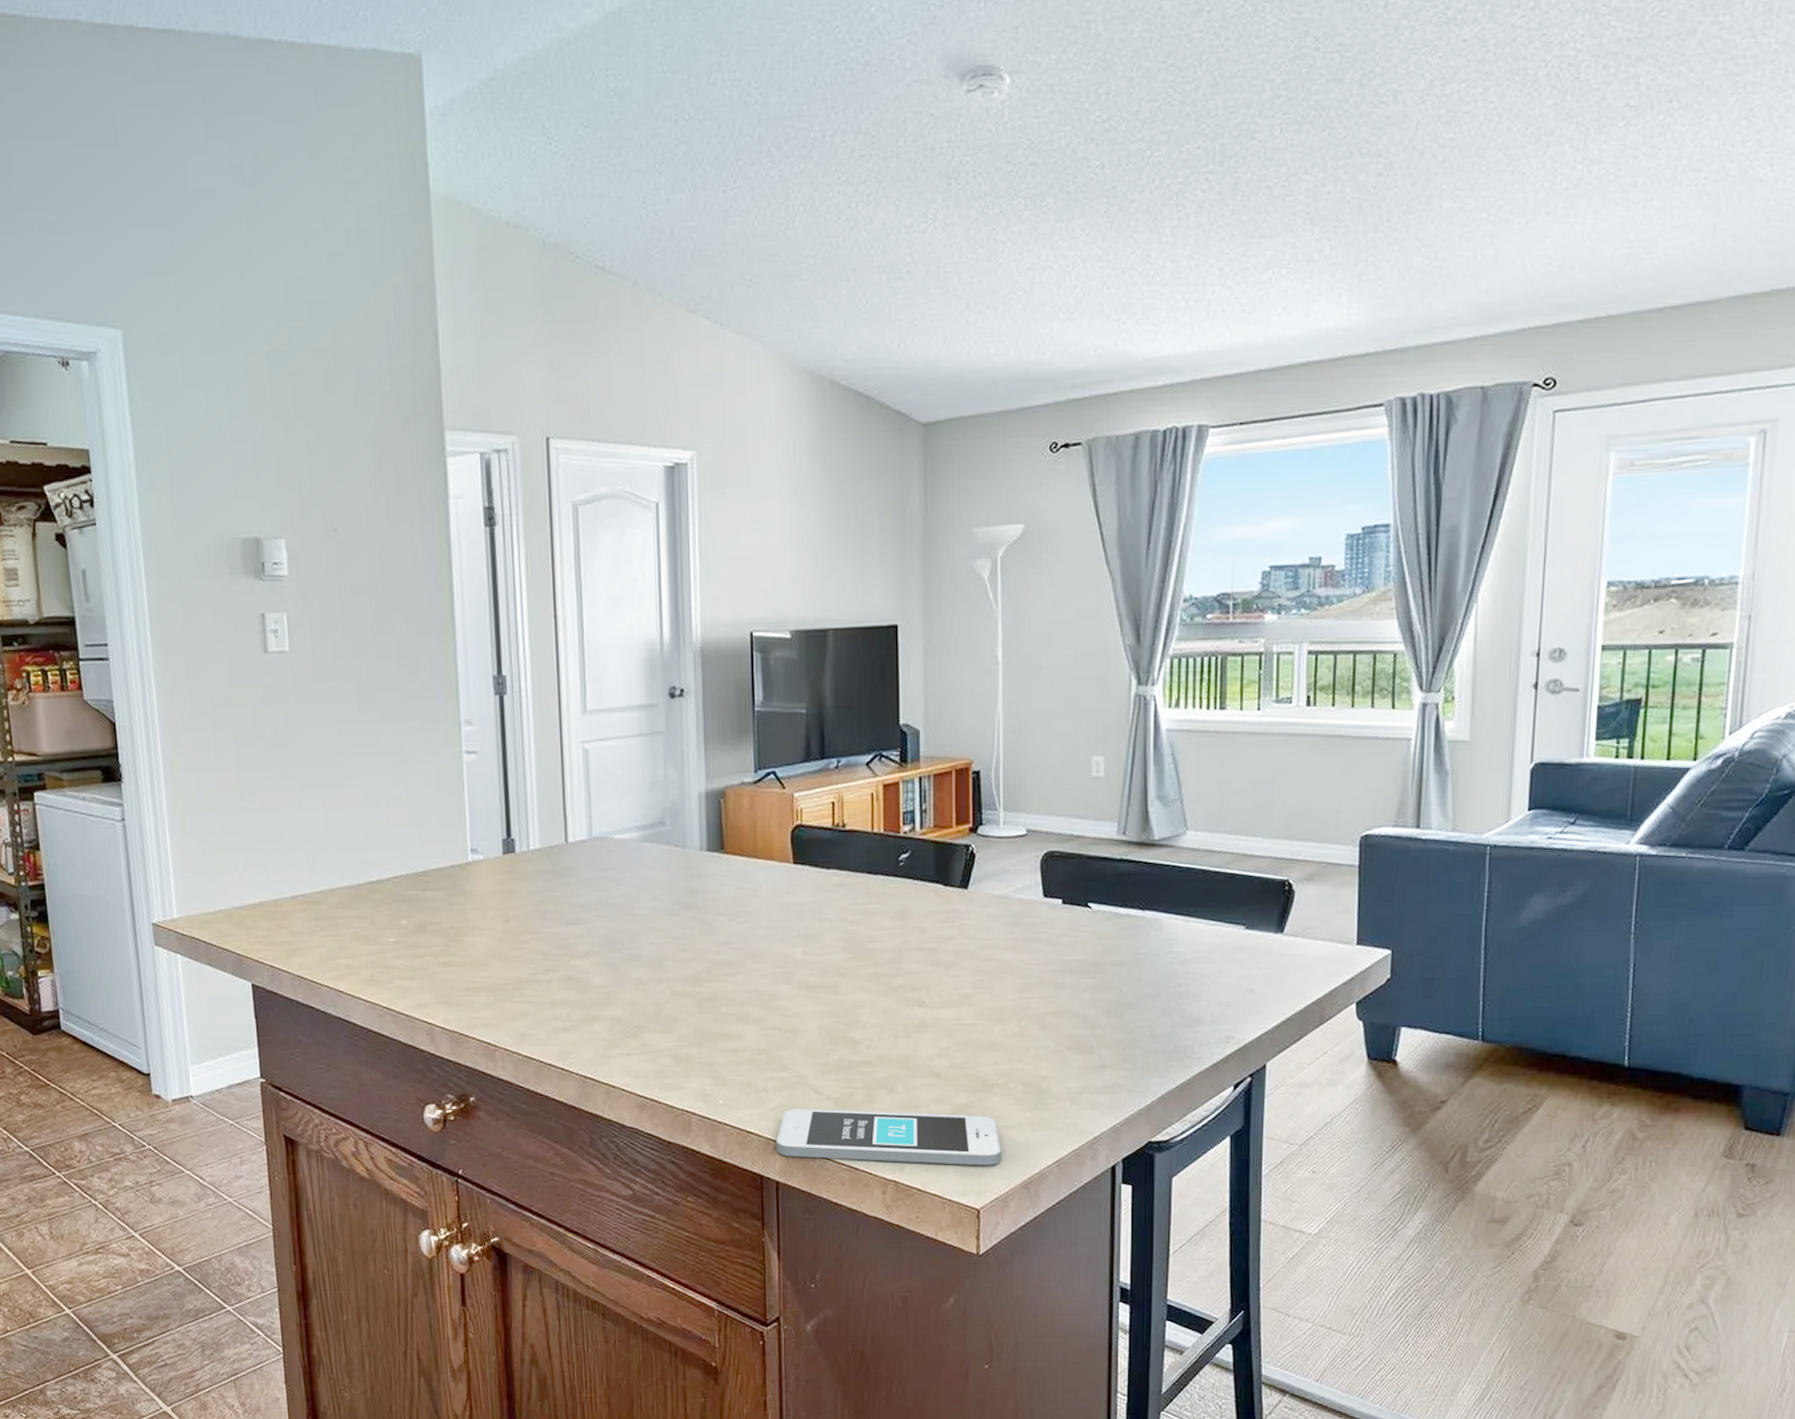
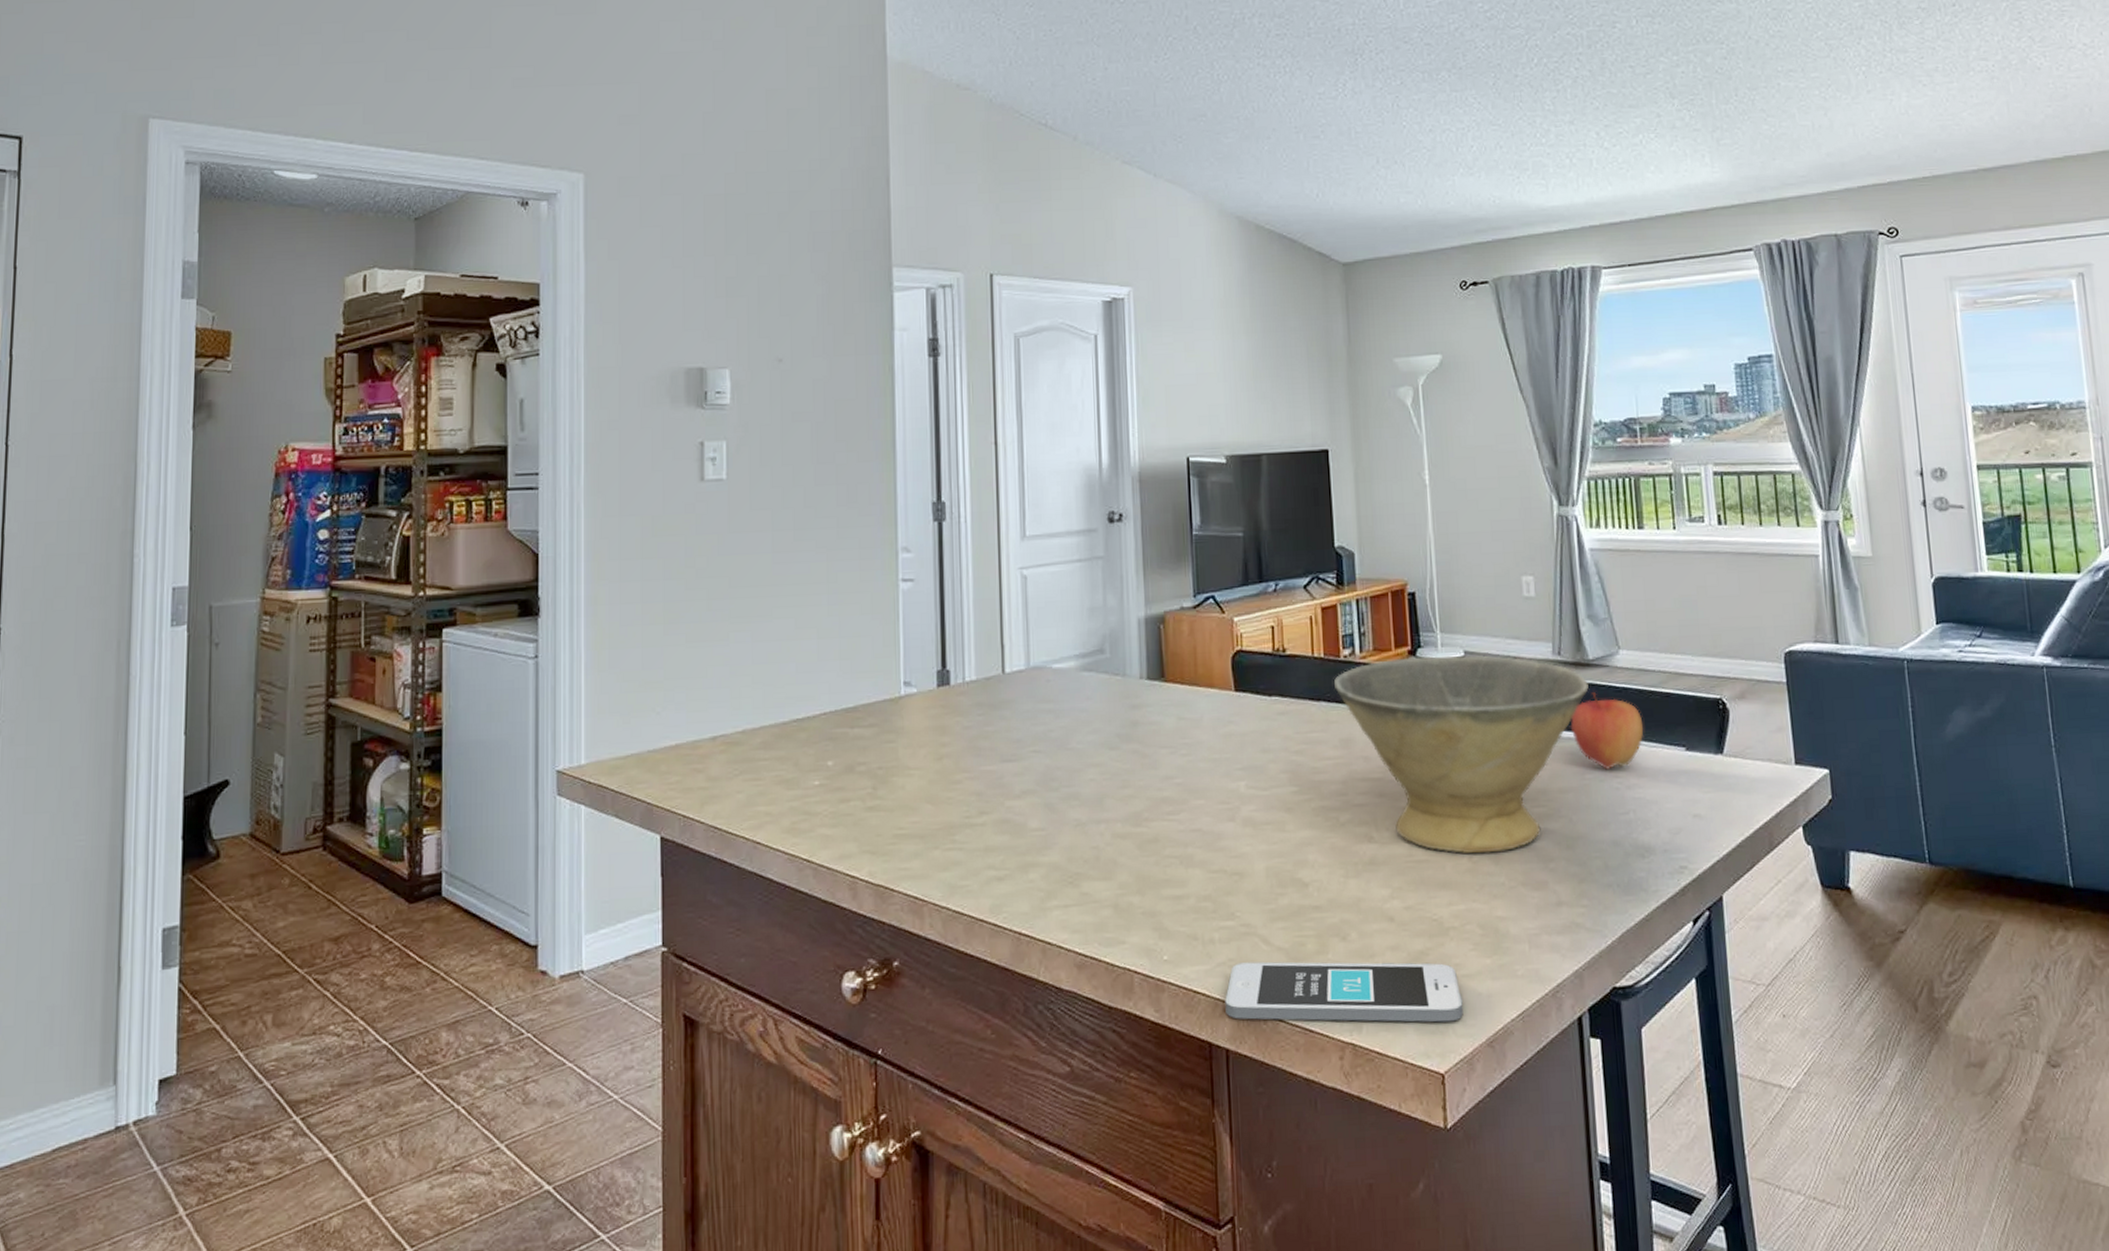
bowl: none [892,833,1151,1020] -> present [1333,655,1589,854]
apple: none [1129,872,1204,945] -> present [1570,692,1644,770]

